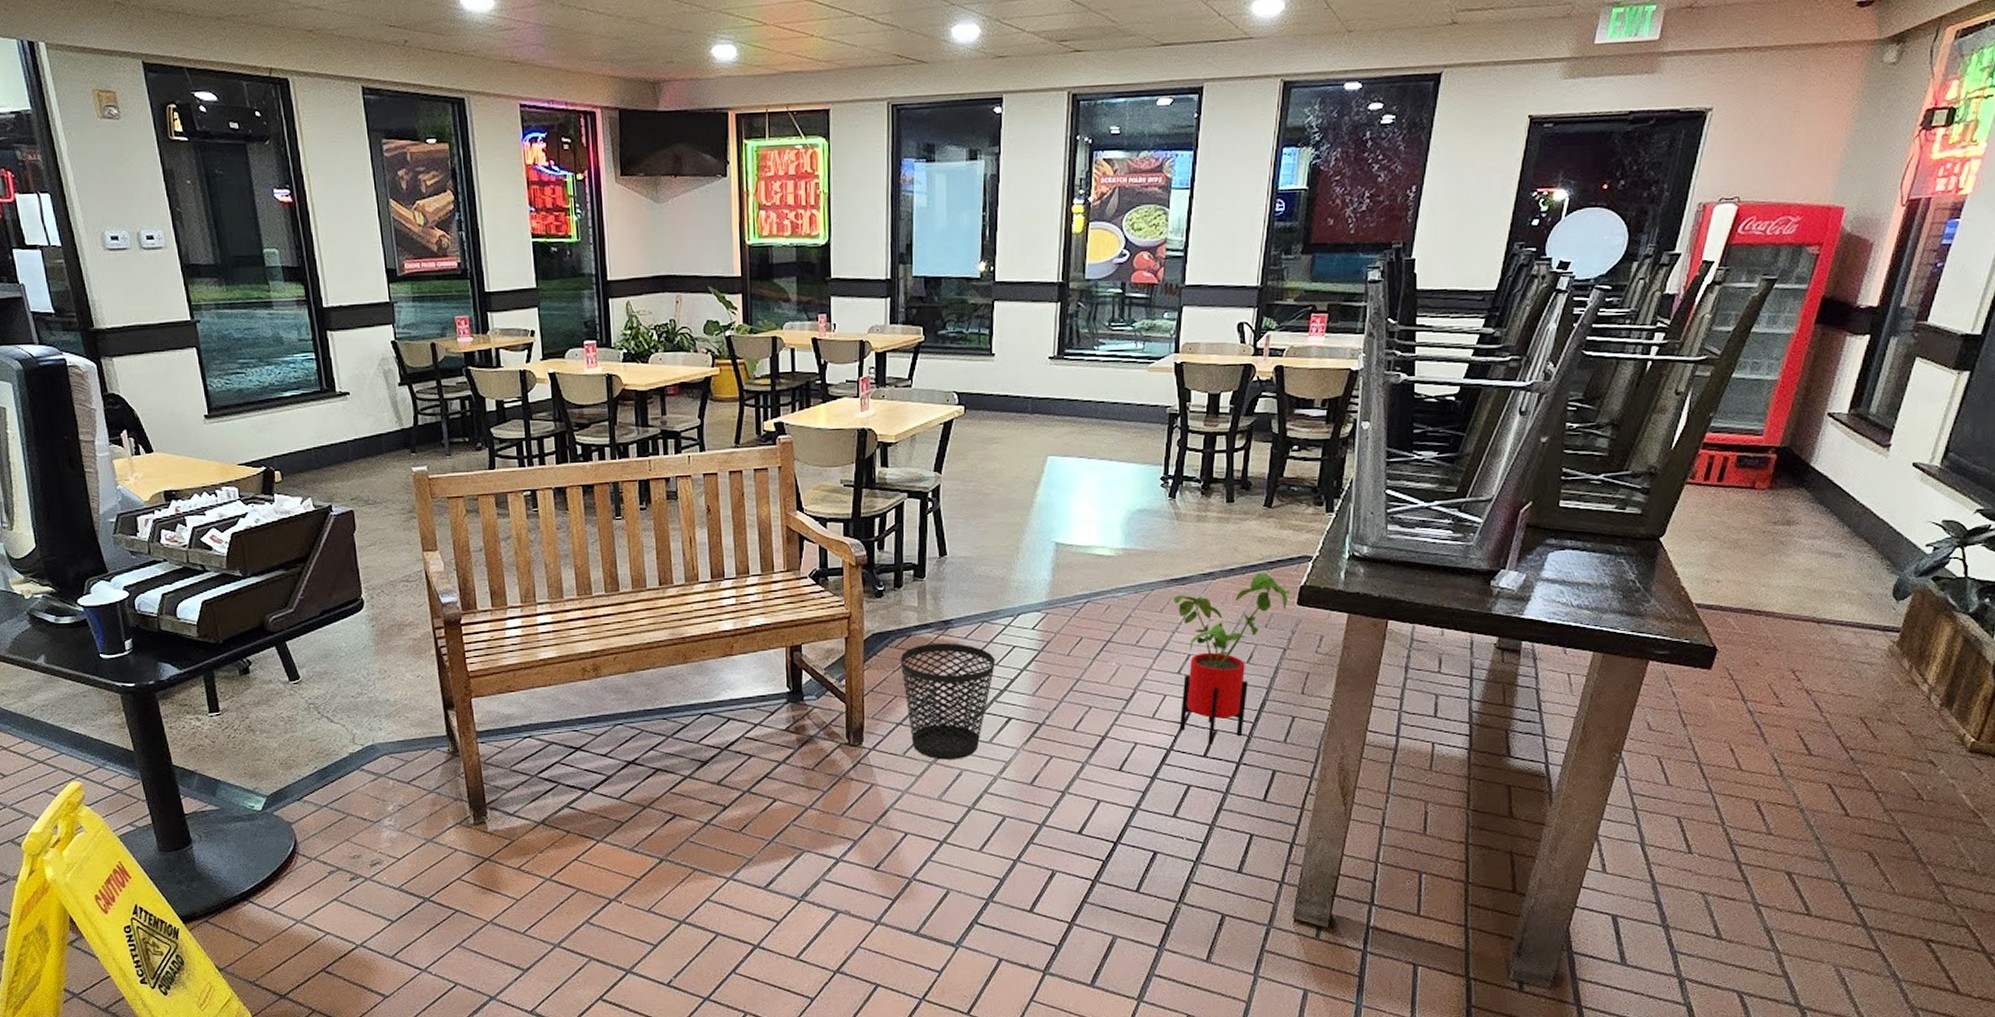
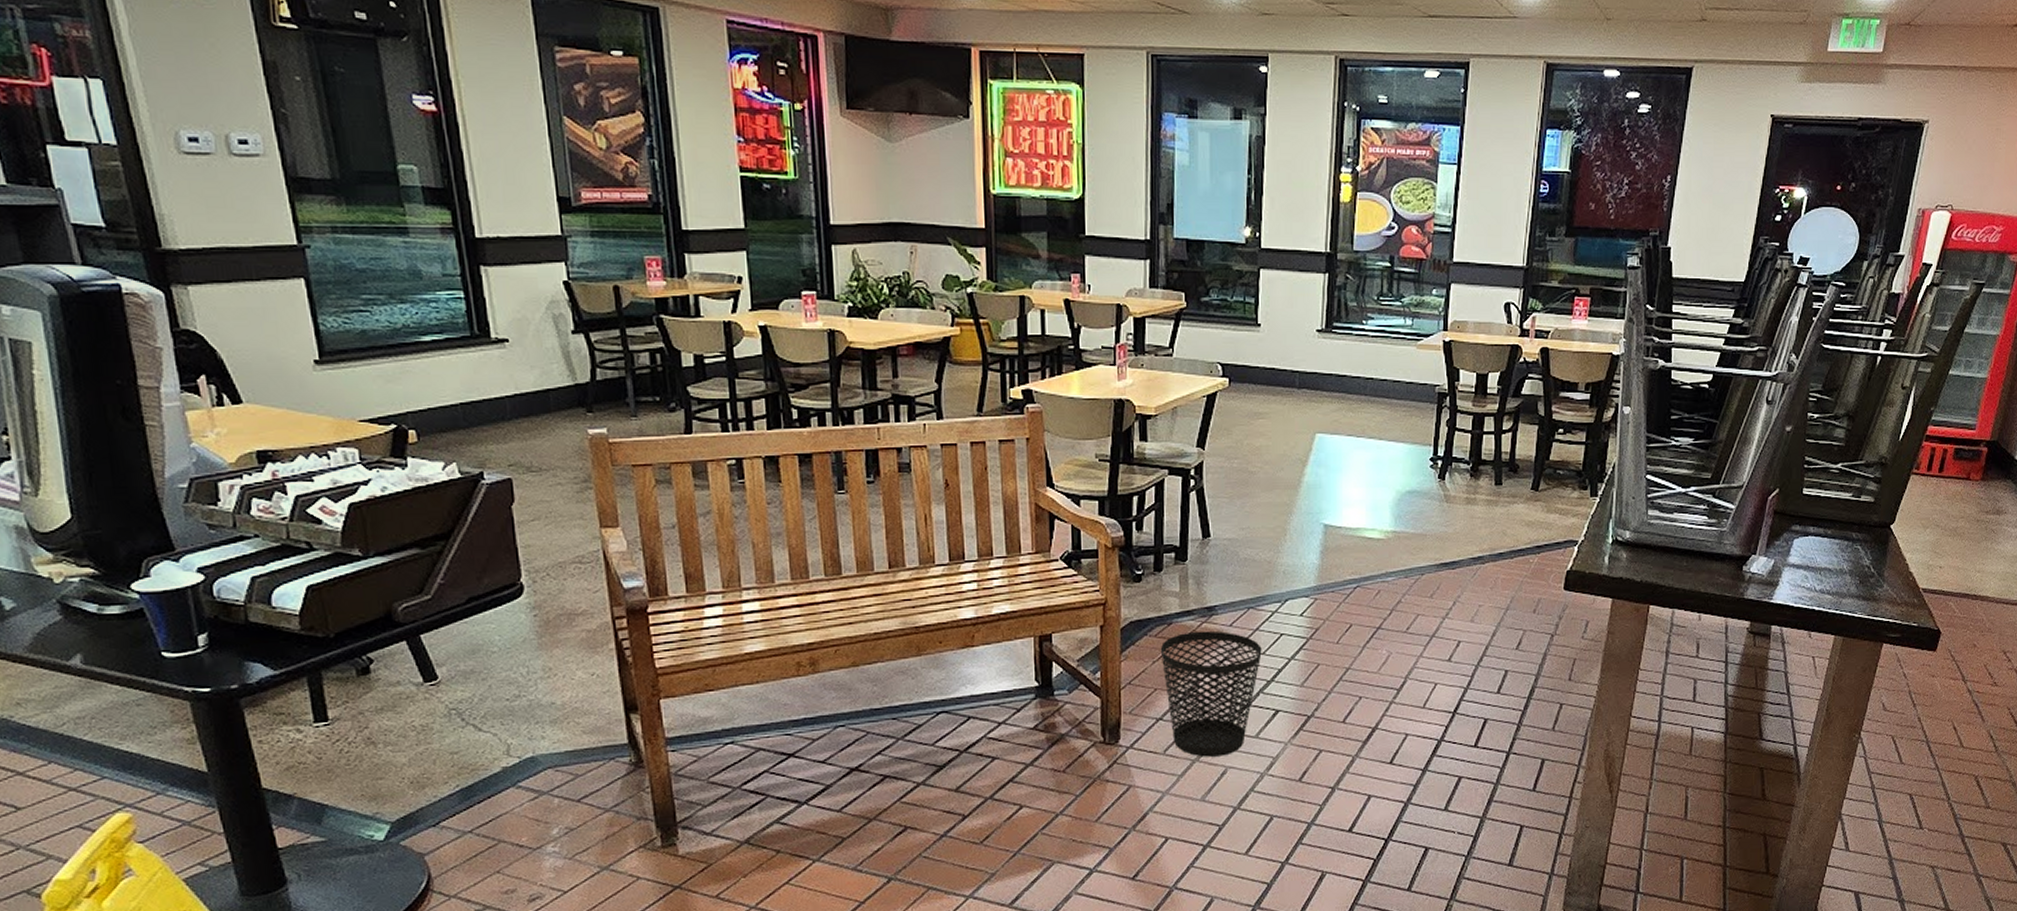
house plant: present [1172,572,1291,744] -> none [1442,556,1558,734]

